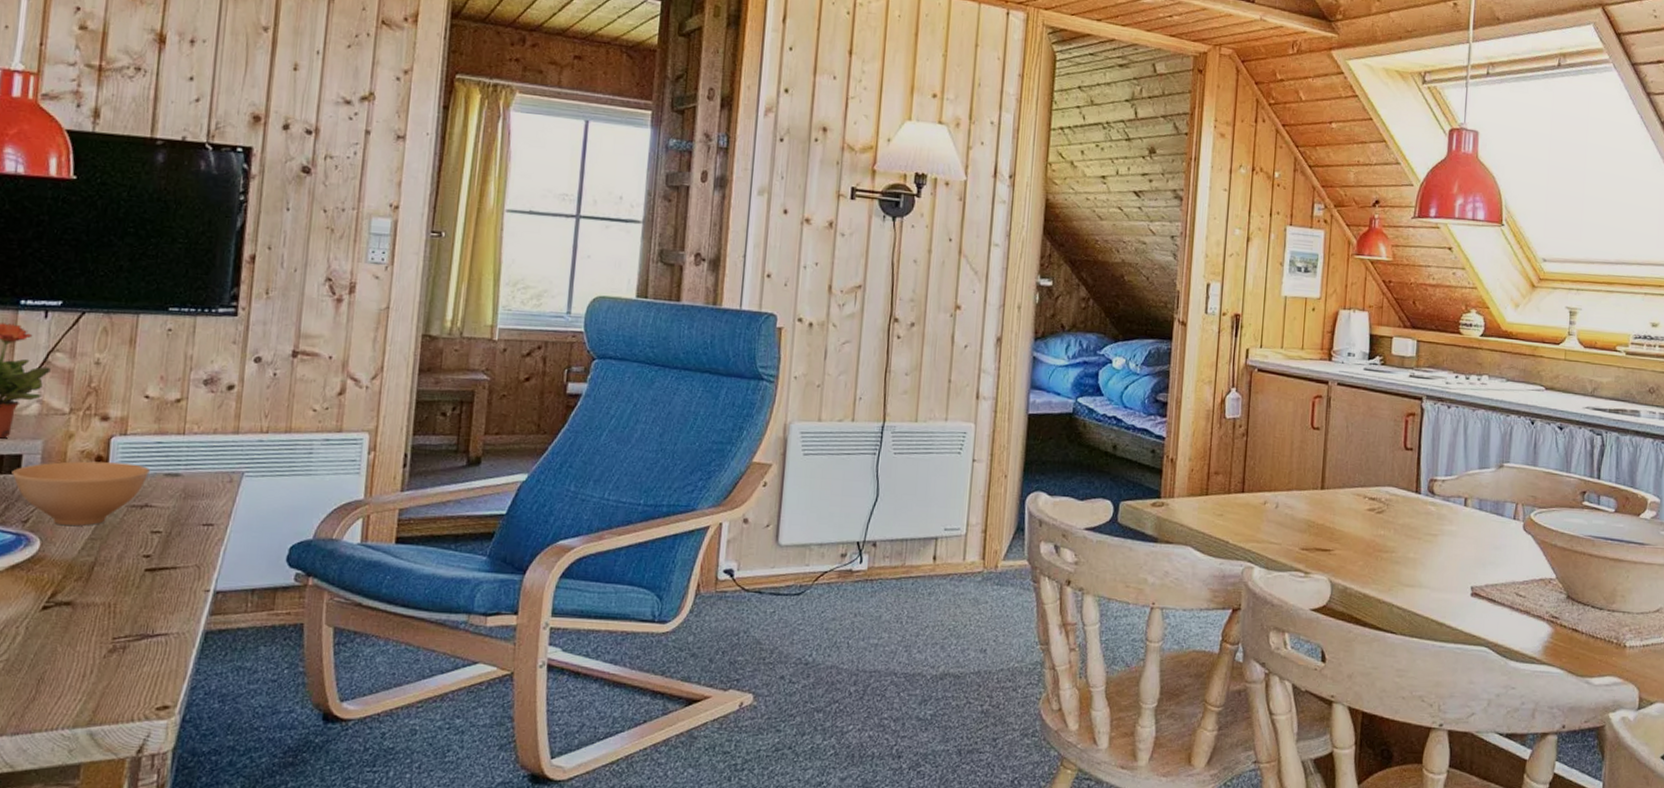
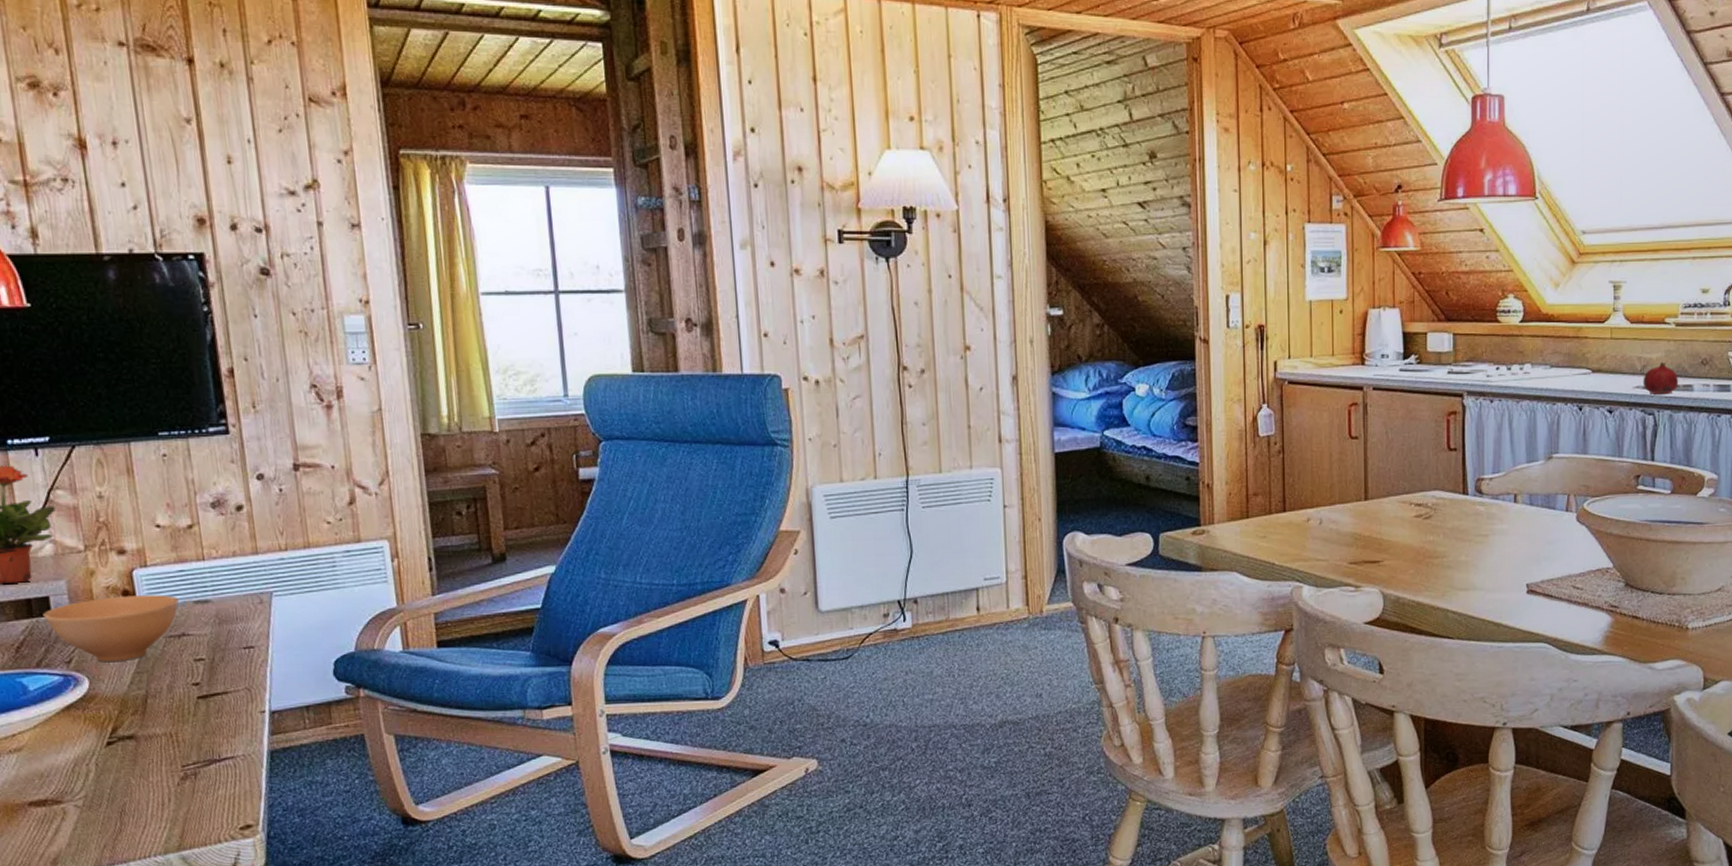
fruit: none [1593,386,1627,417] -> present [1643,361,1679,394]

